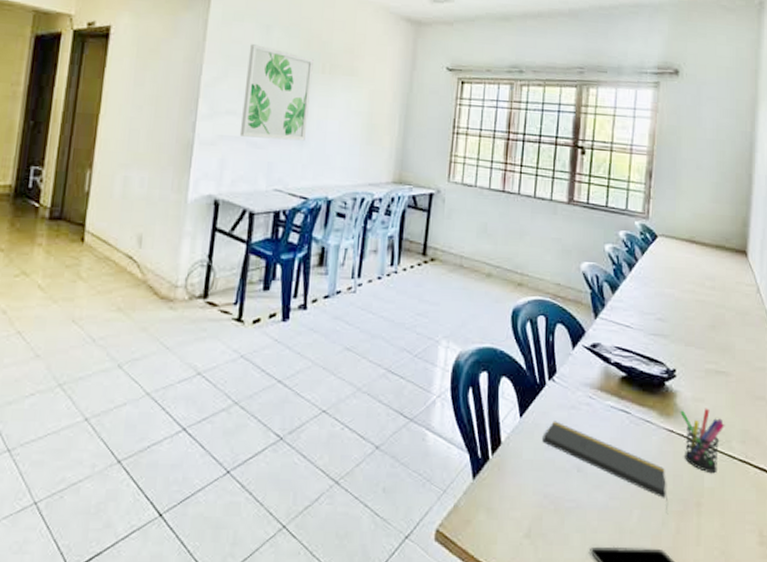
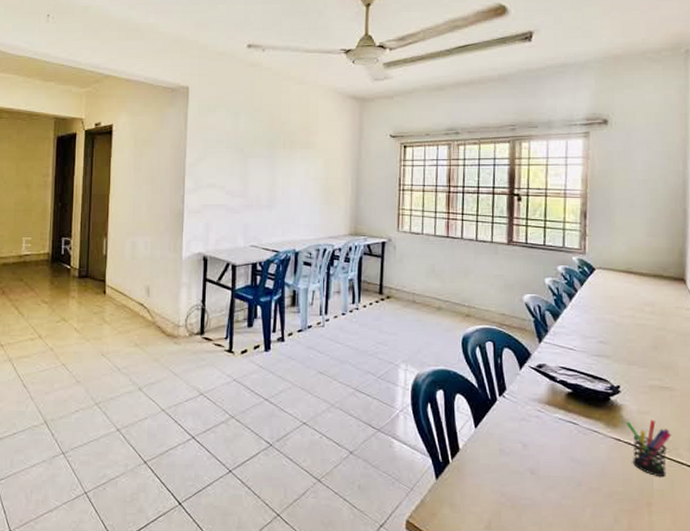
wall art: present [239,44,314,141] -> none [219,129,275,205]
notepad: present [542,421,667,513] -> none [496,431,619,511]

